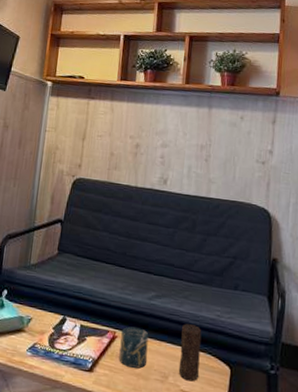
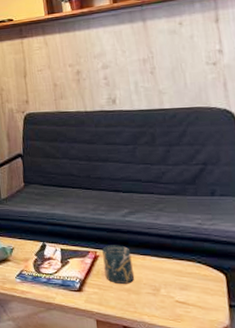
candle: present [178,324,202,381] -> none [163,236,193,292]

